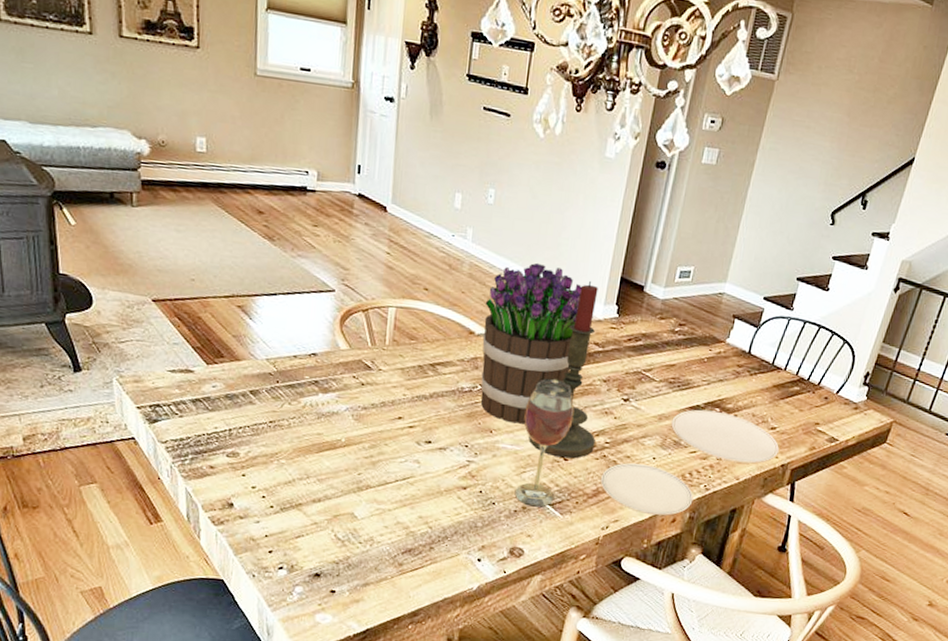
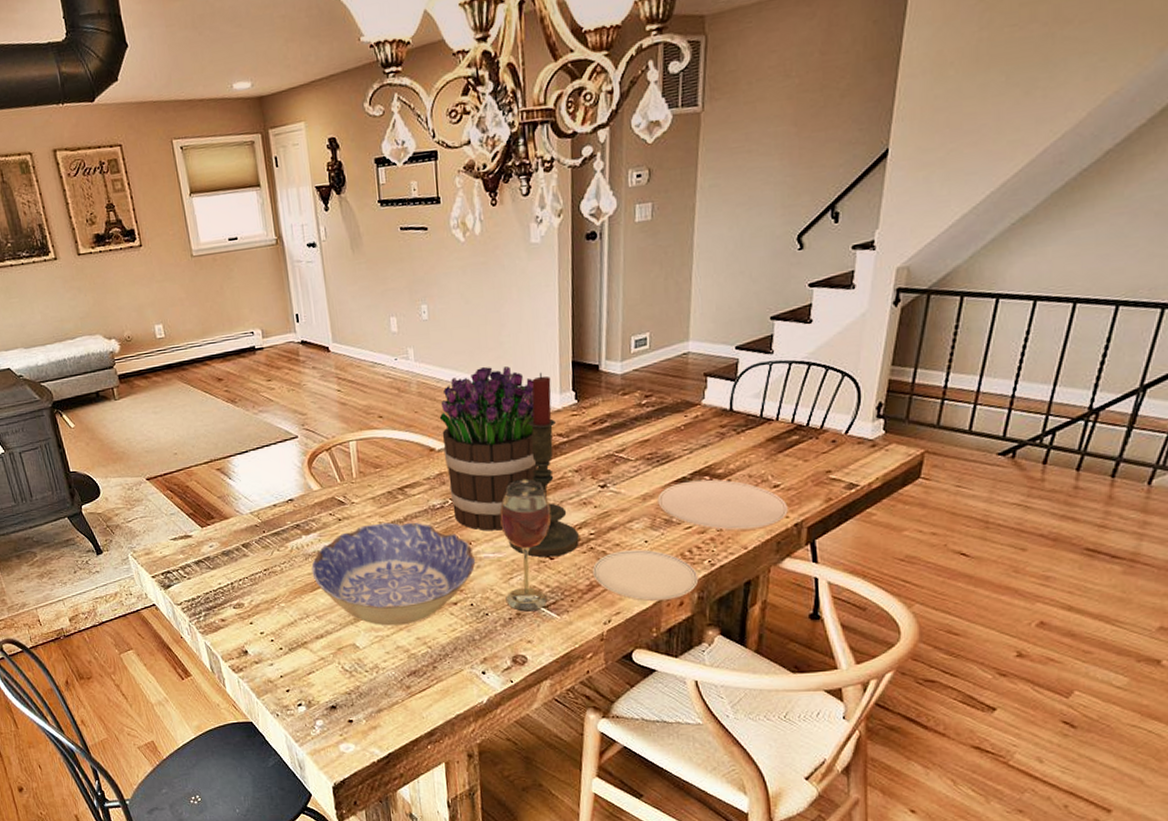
bowl: none [322,394,493,502] -> present [311,522,476,626]

